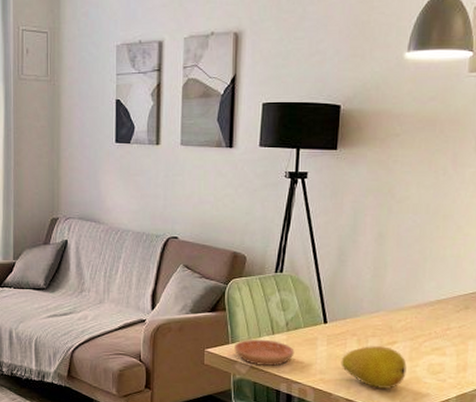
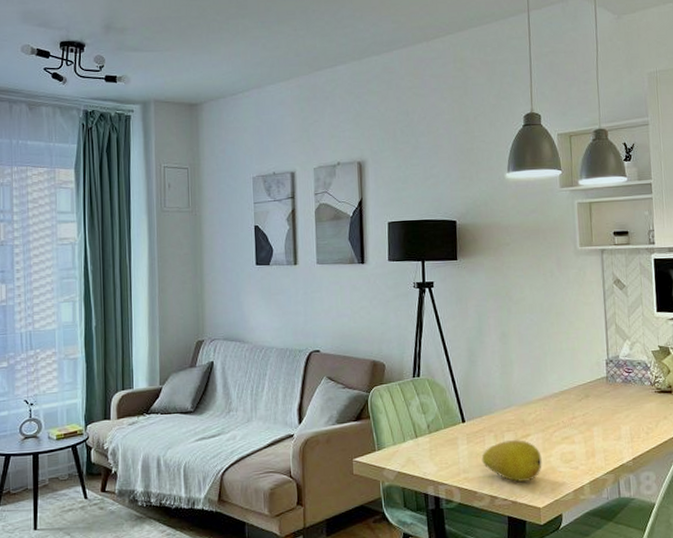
saucer: present [234,339,295,366] -> none [381,443,438,470]

